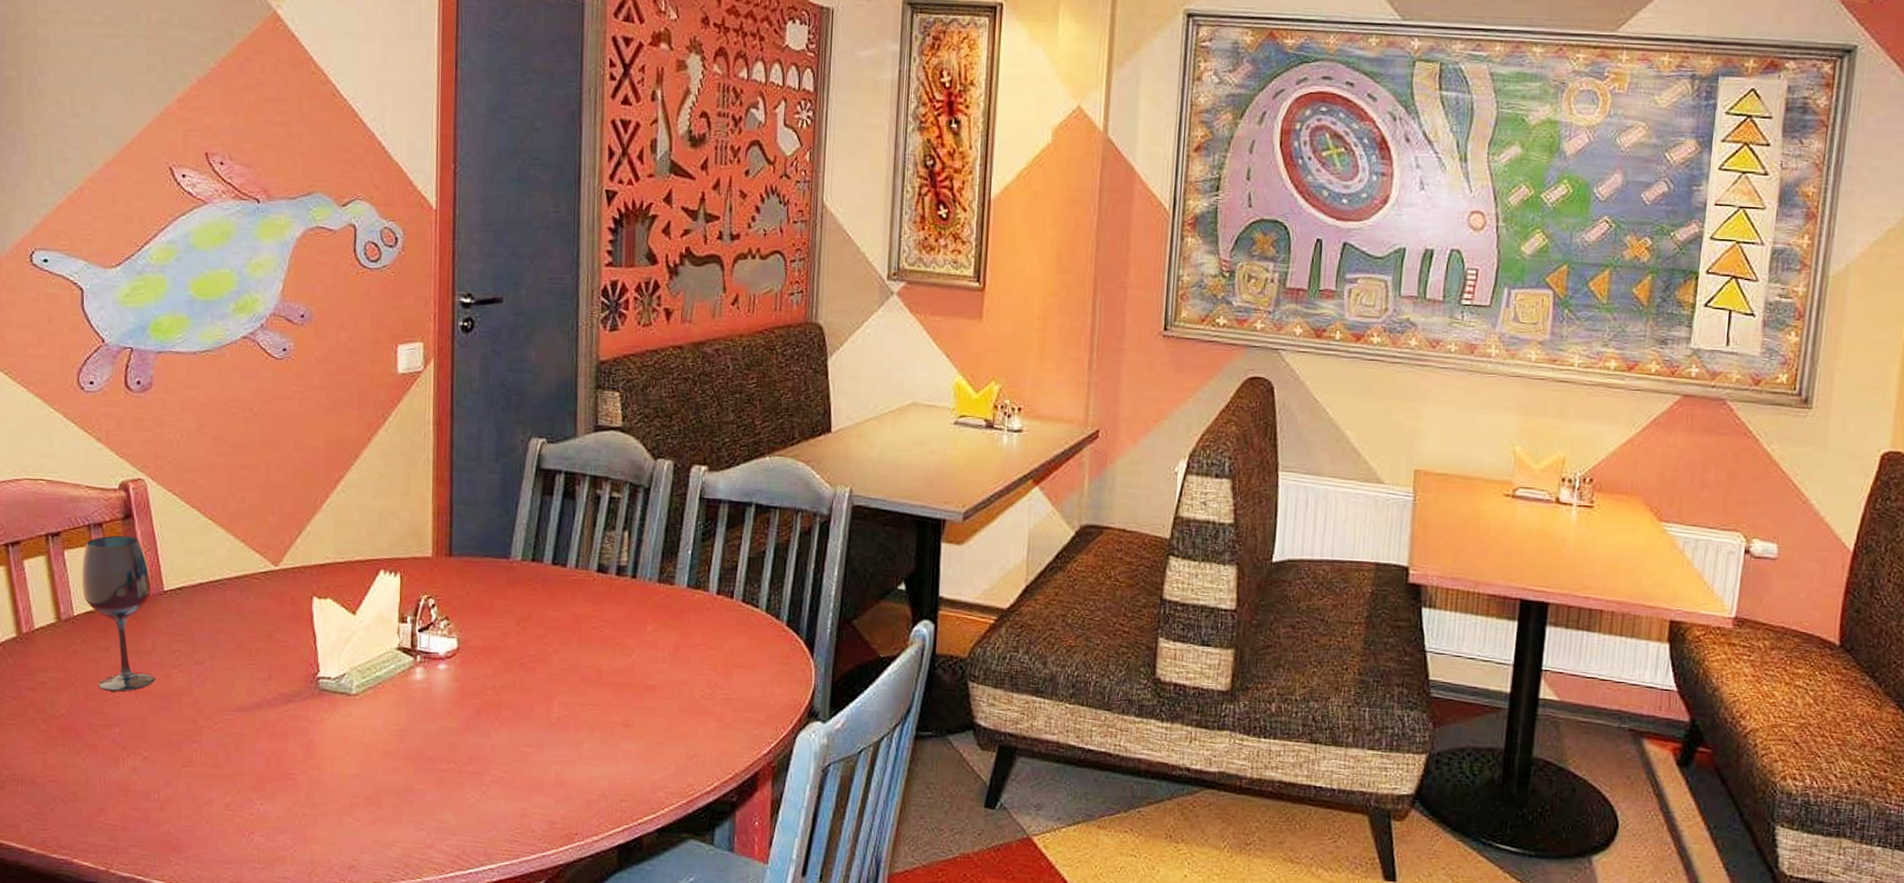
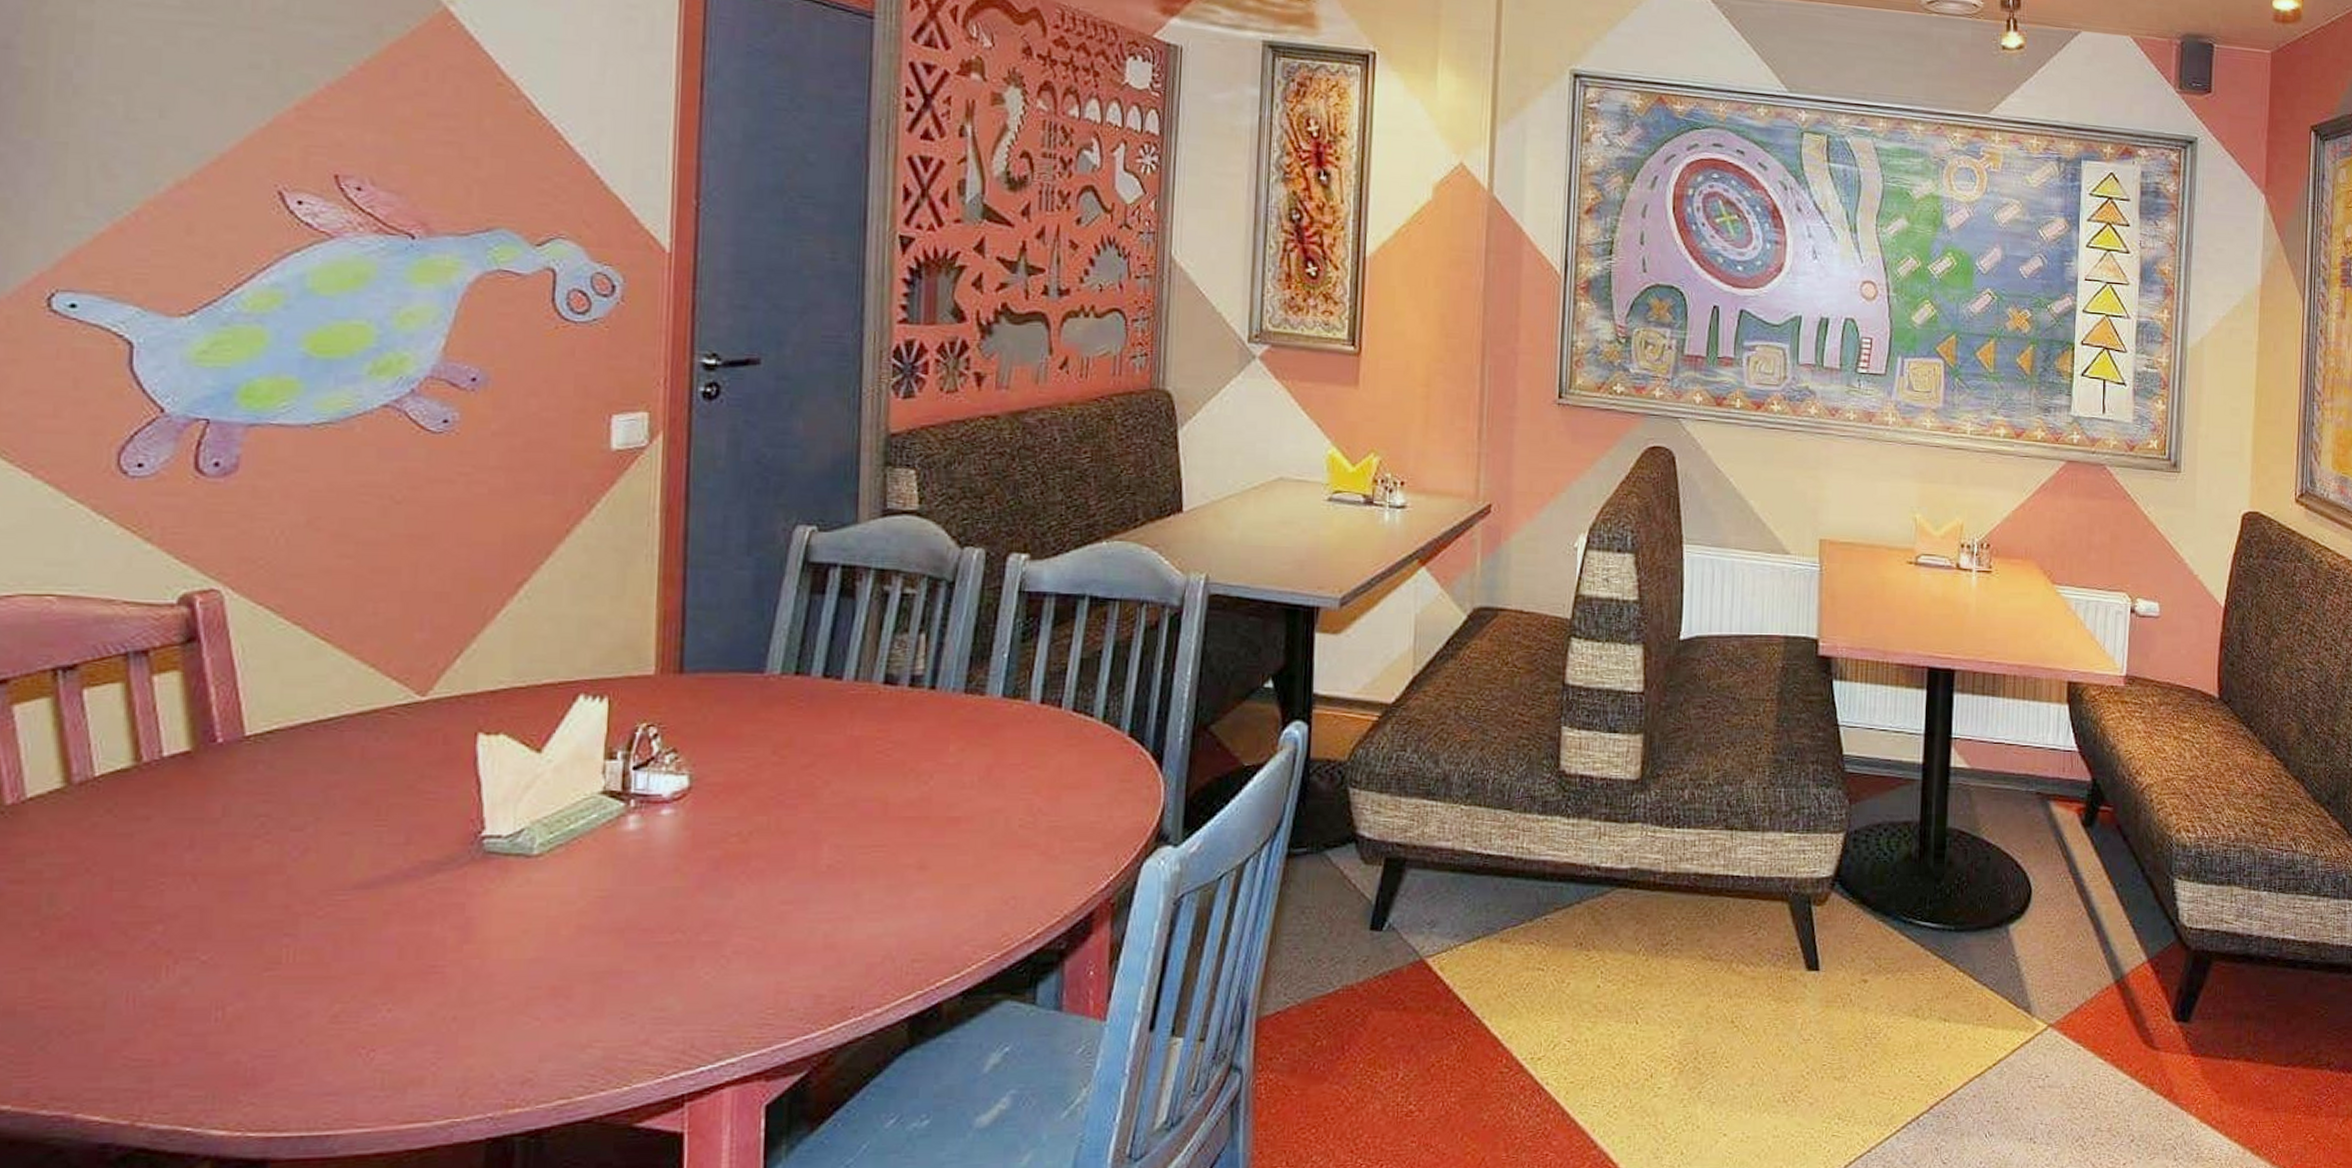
wineglass: present [81,535,155,692] -> none [110,665,226,876]

